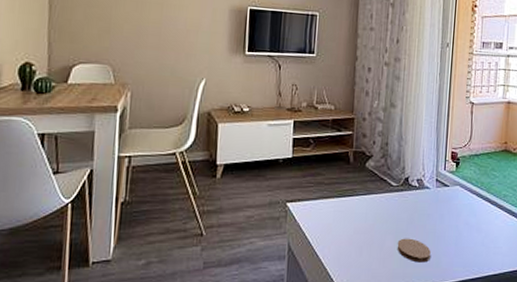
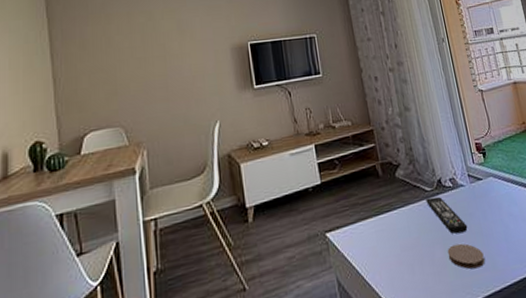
remote control: none [389,192,423,230] -> present [426,196,468,234]

